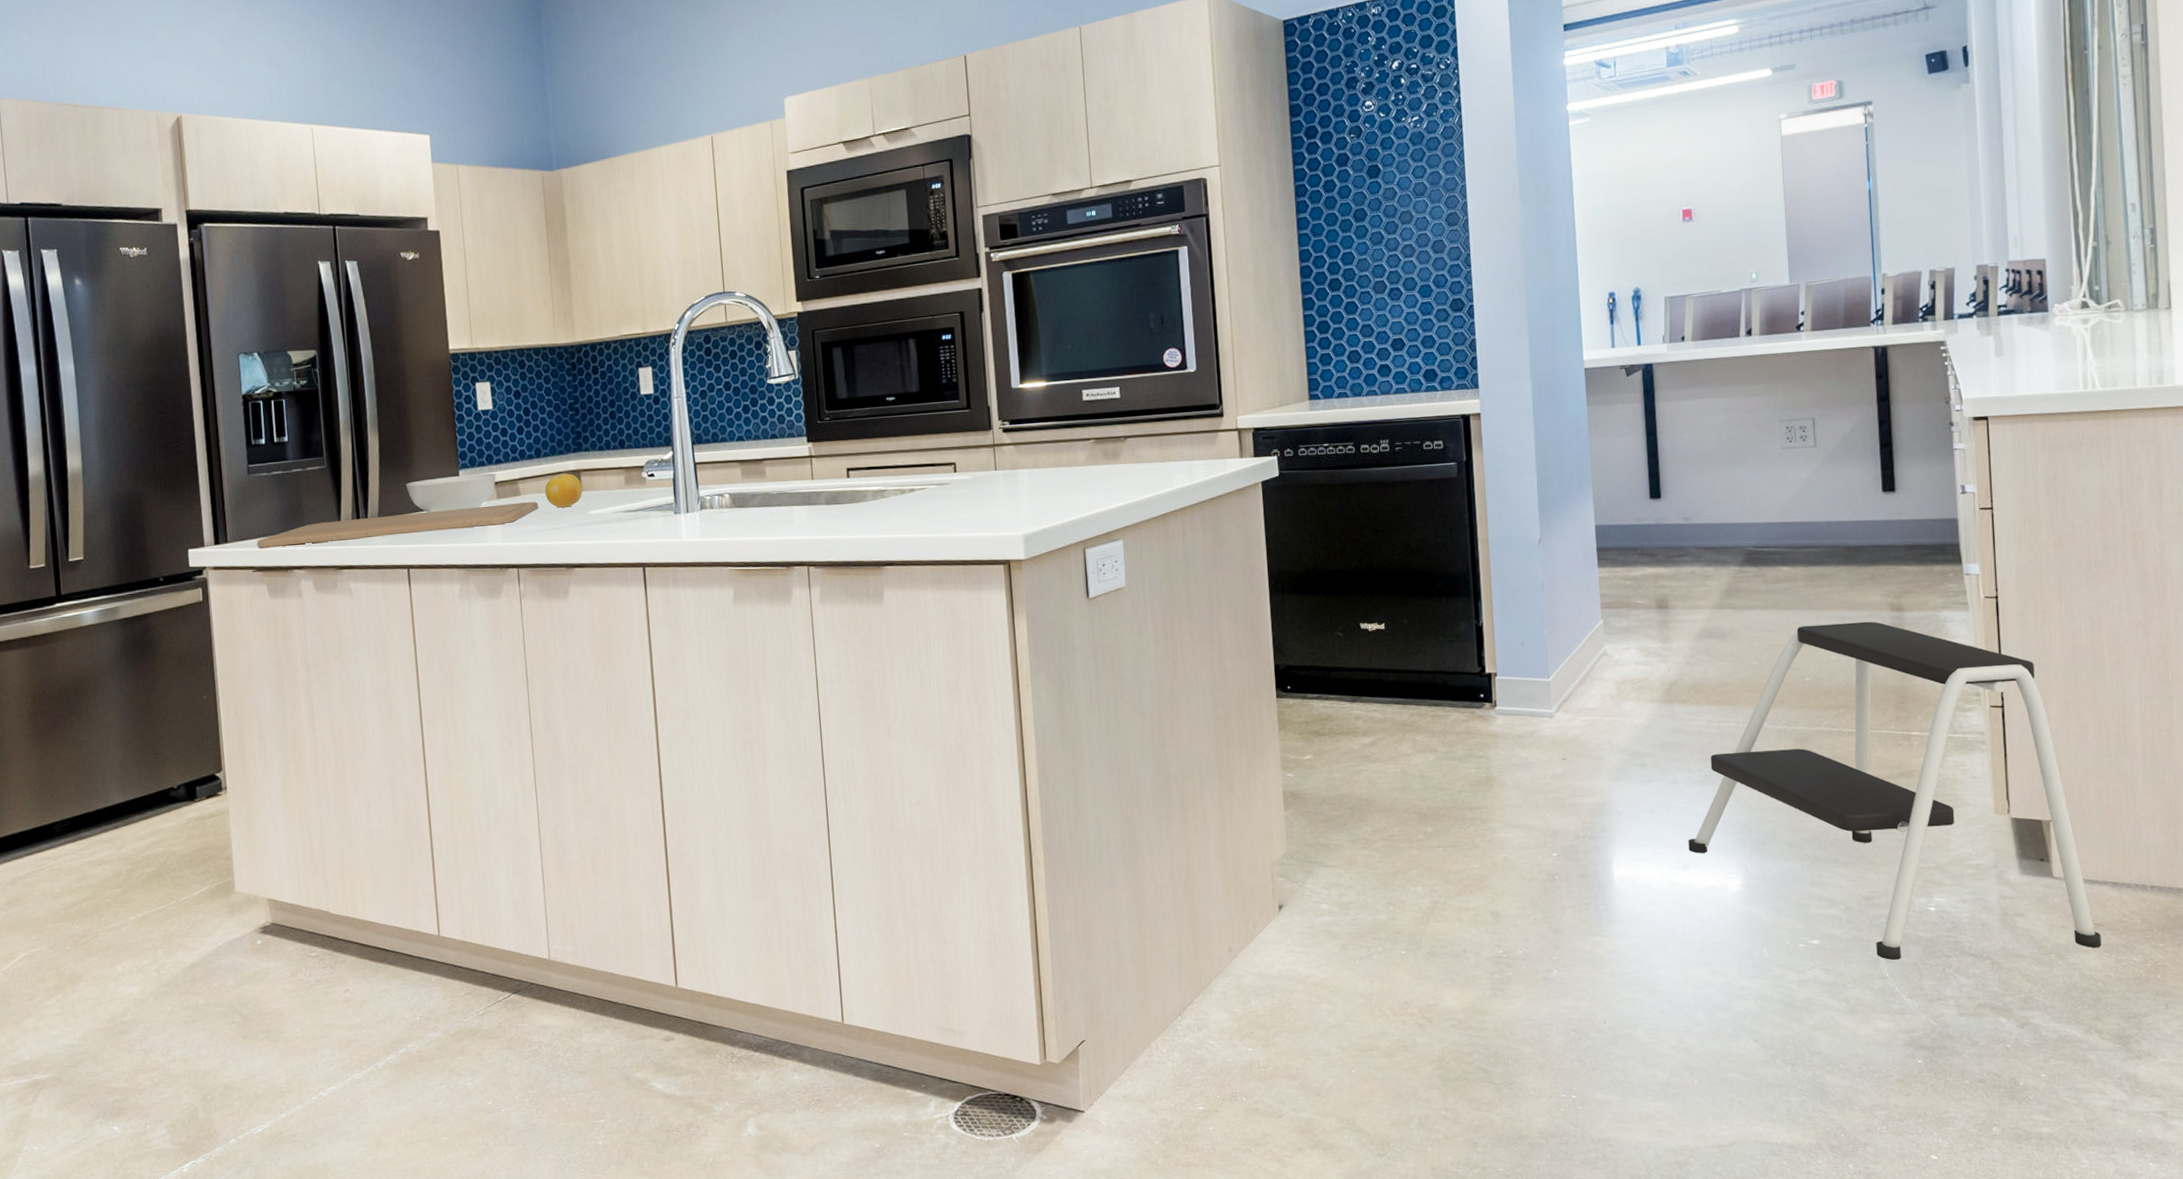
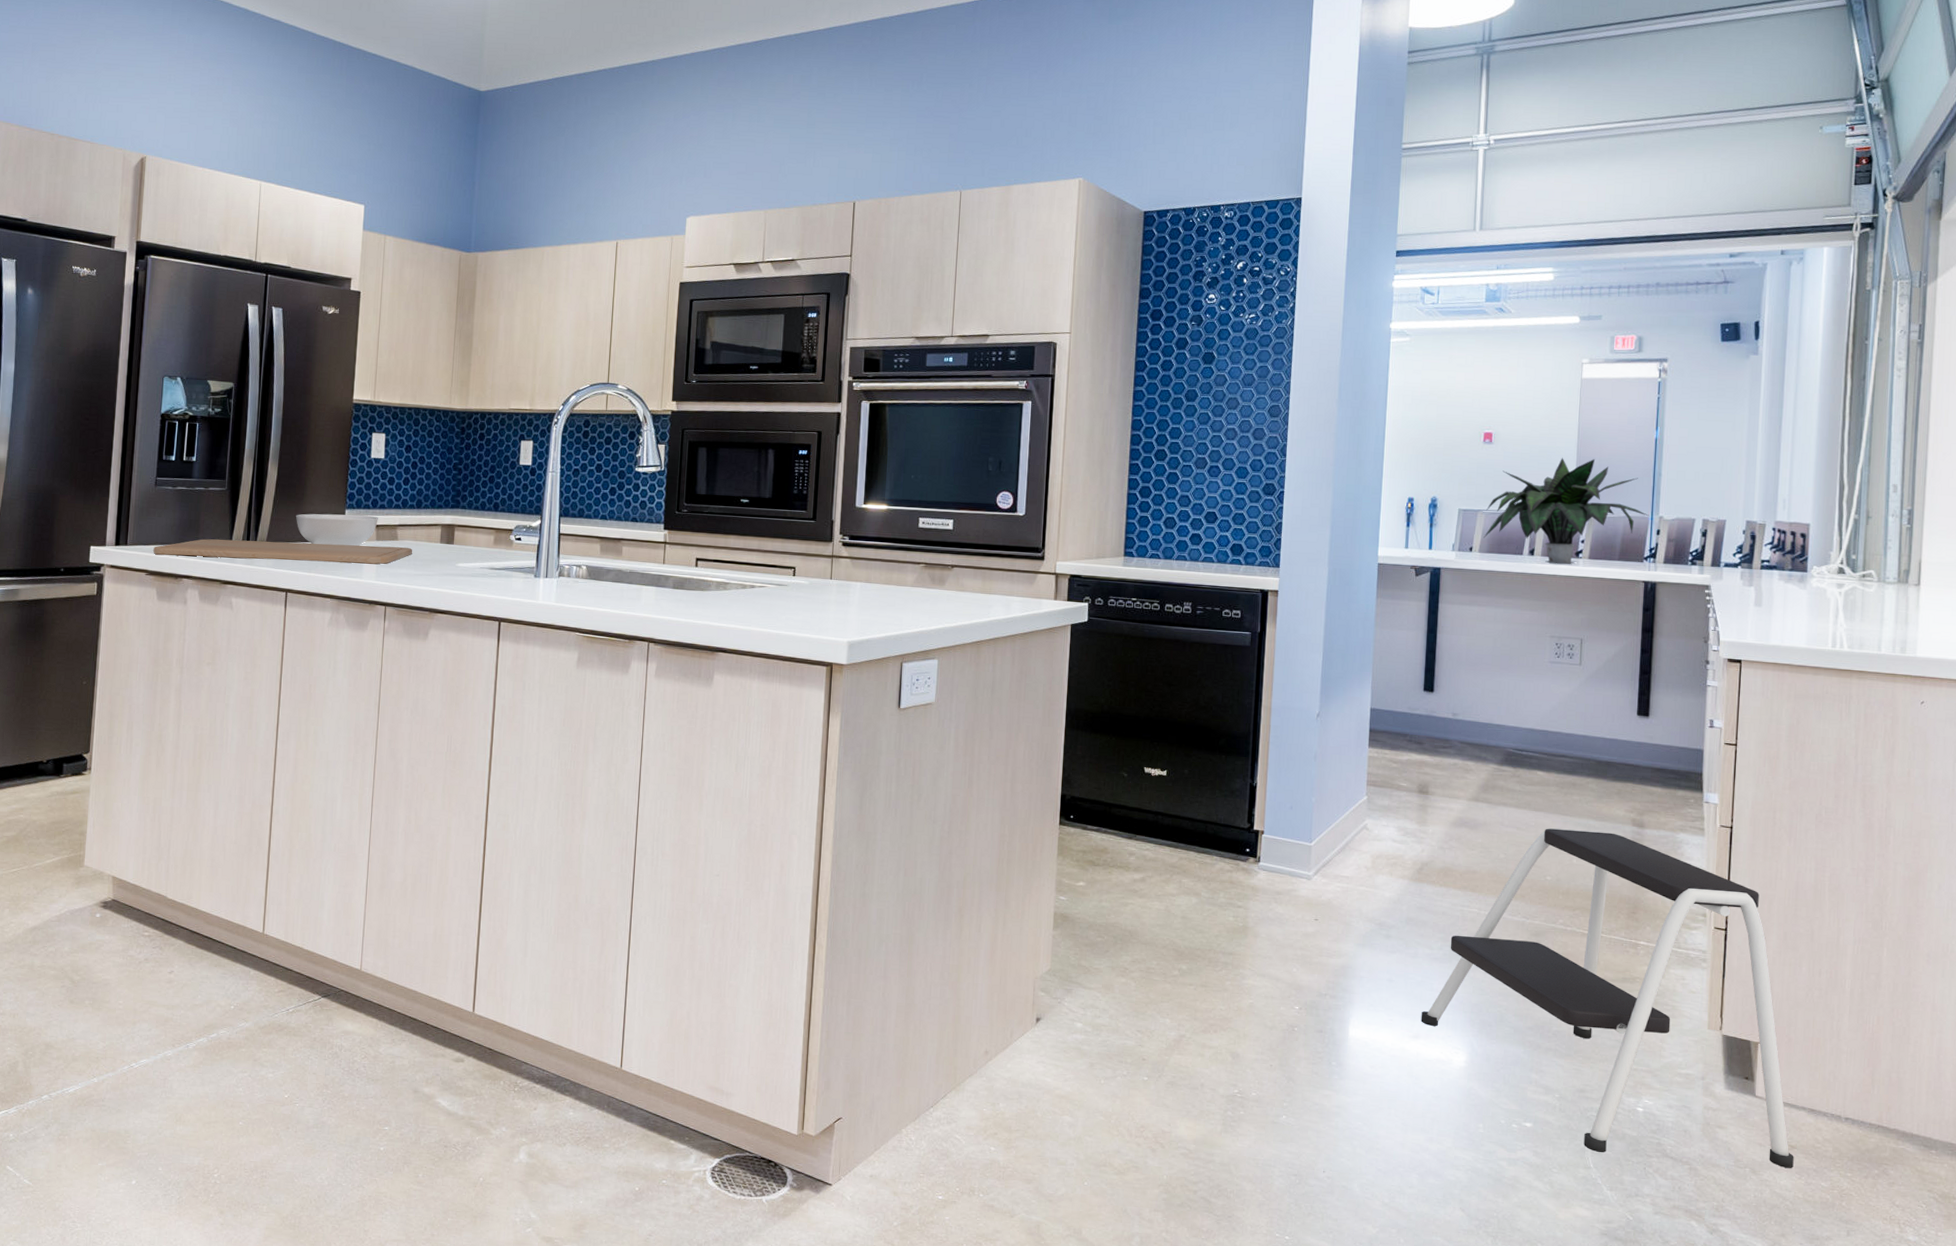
fruit: present [544,473,583,508] -> none [420,526,455,557]
potted plant: none [1694,222,1872,342] -> present [1483,457,1650,565]

